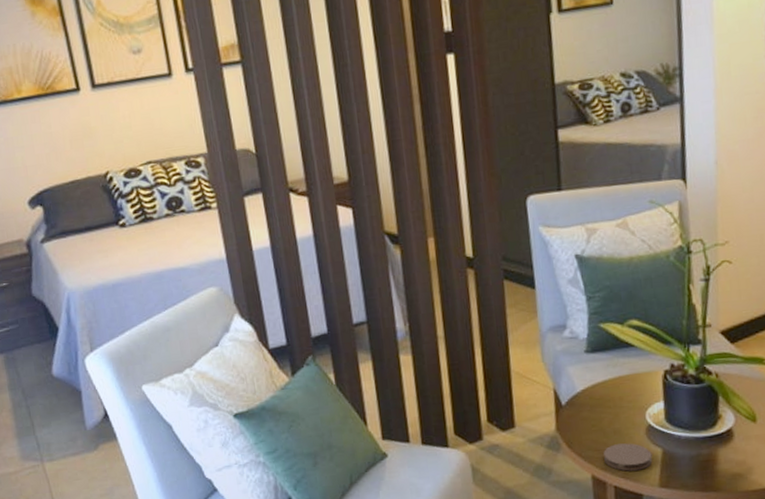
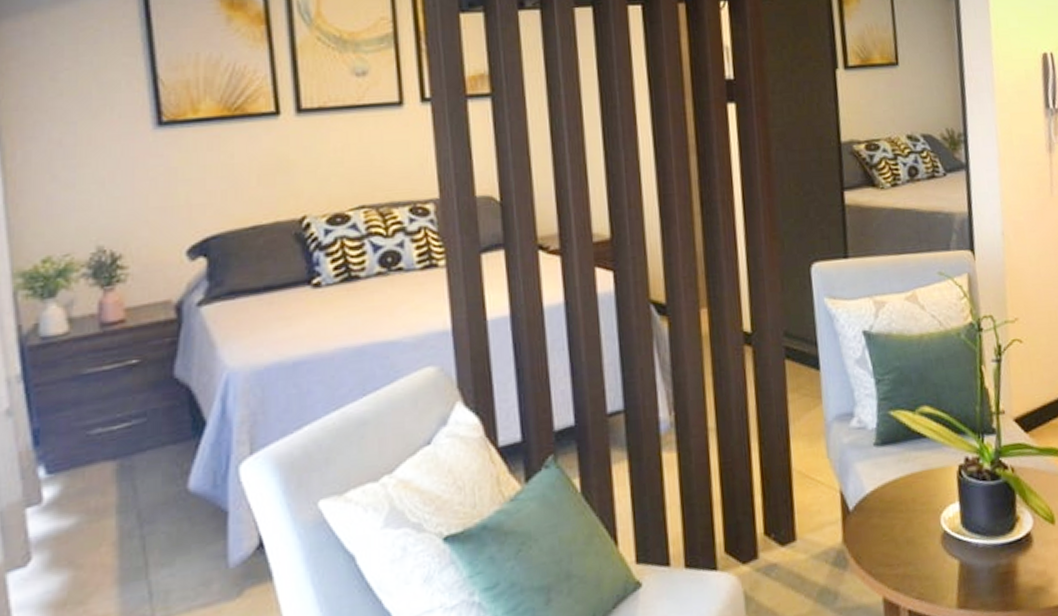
coaster: present [604,443,653,471] -> none [896,554,949,591]

